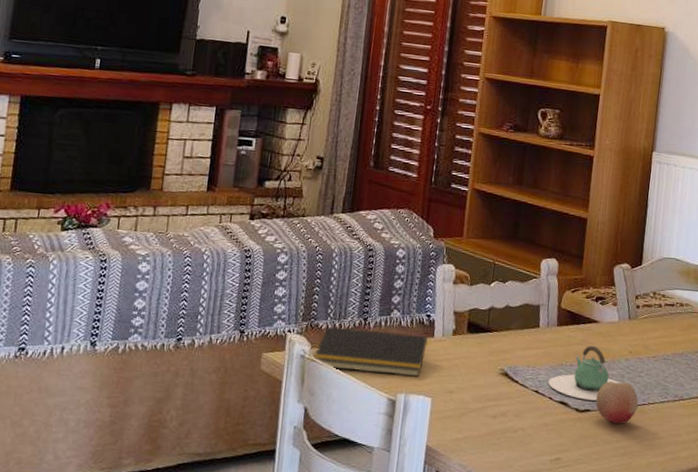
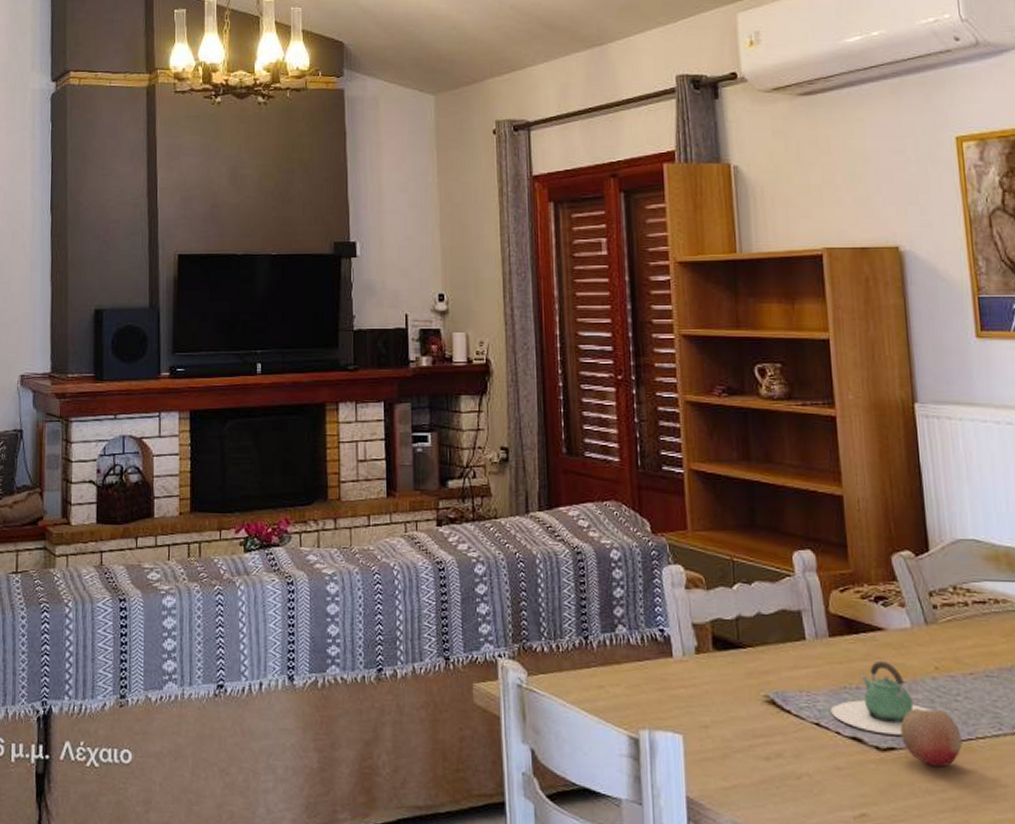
notepad: present [312,327,428,377] -> none [531,648,667,708]

